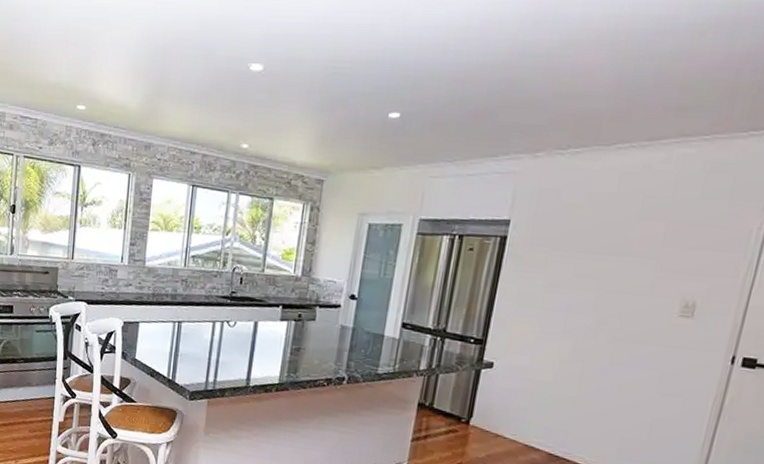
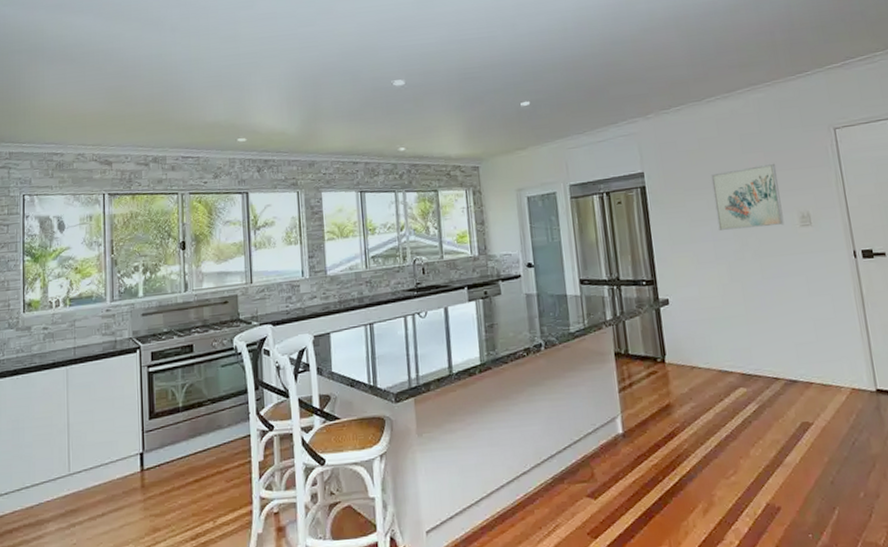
wall art: none [578,236,677,311] -> present [711,163,785,231]

